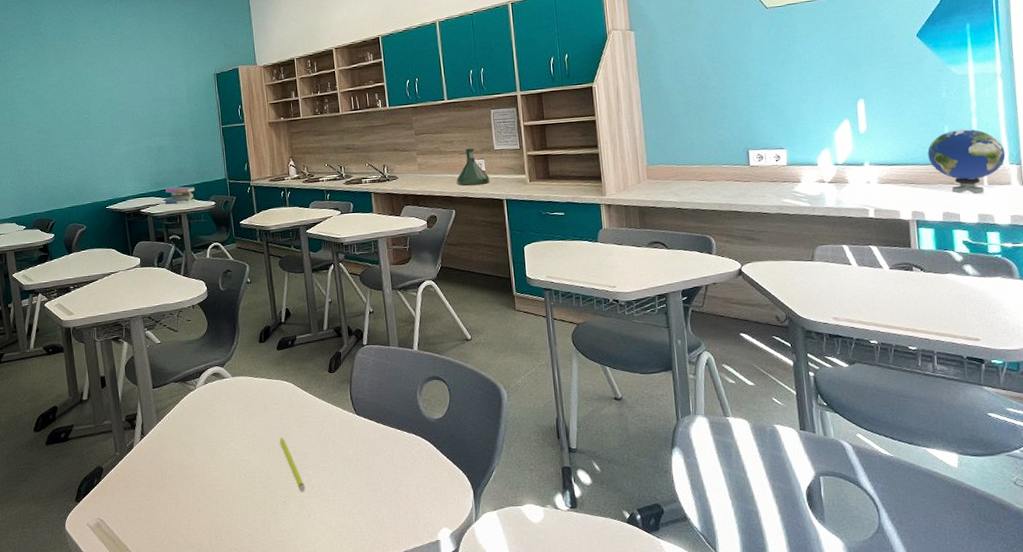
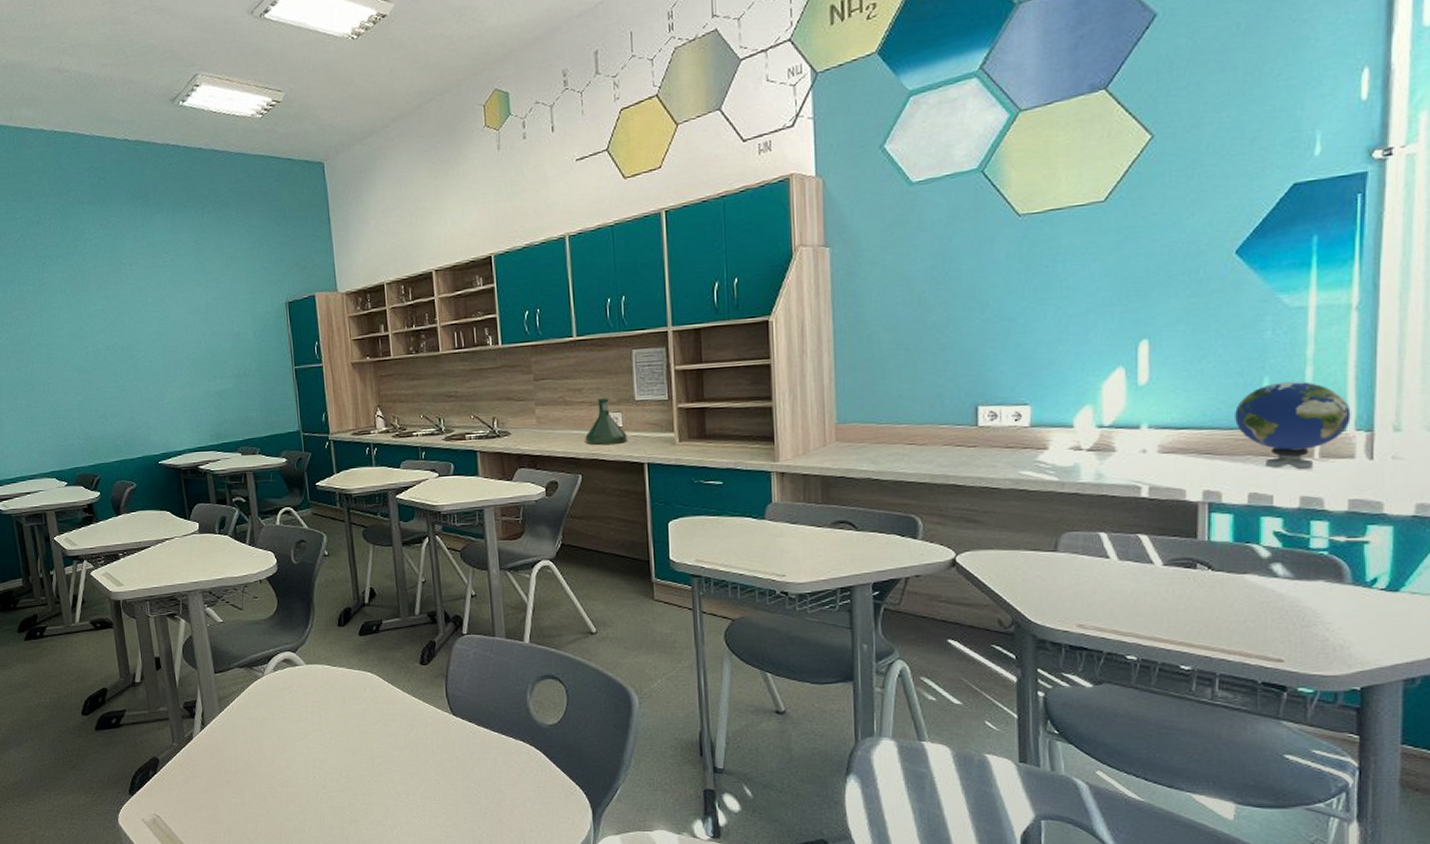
books: present [163,186,195,204] -> none [225,439,263,461]
pencil: present [279,437,306,491] -> none [360,736,391,799]

